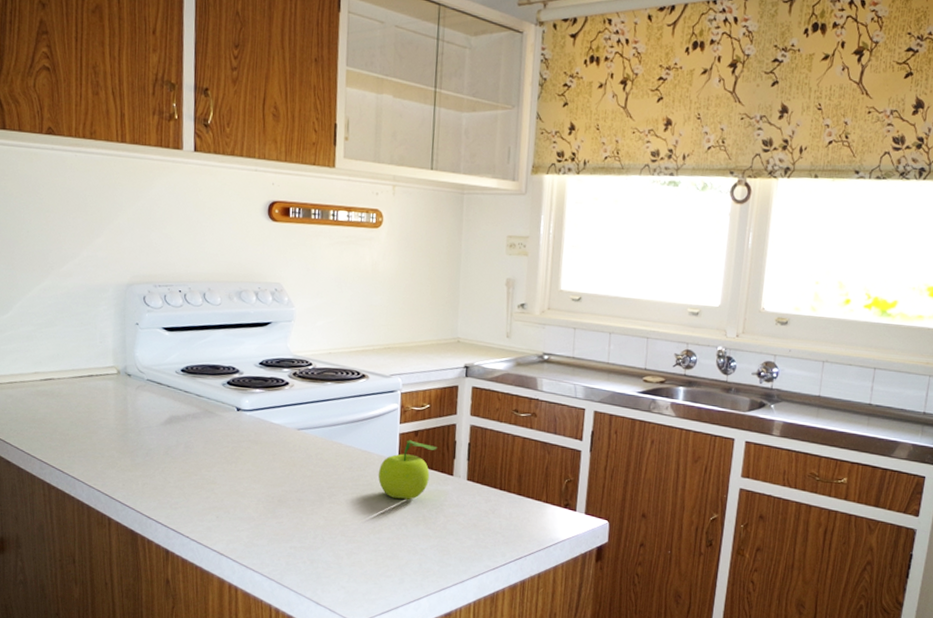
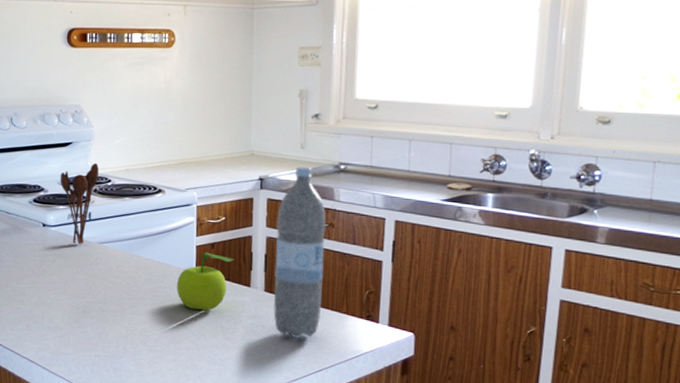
utensil holder: none [257,344,299,431] -> present [60,162,99,245]
water bottle: none [475,355,529,527] -> present [273,166,326,338]

